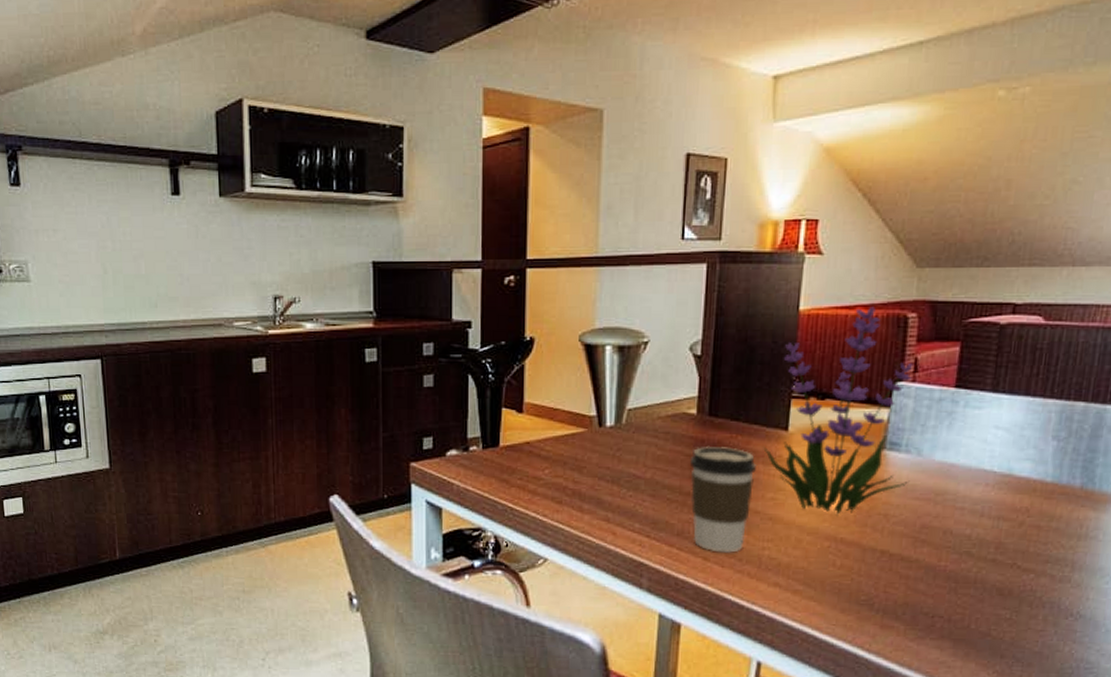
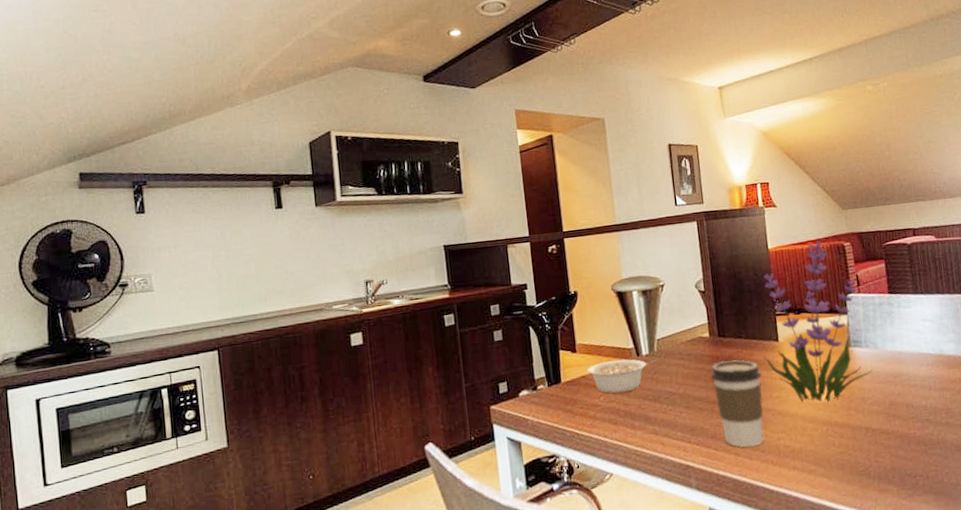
legume: none [532,428,623,468] -> present [586,359,656,393]

